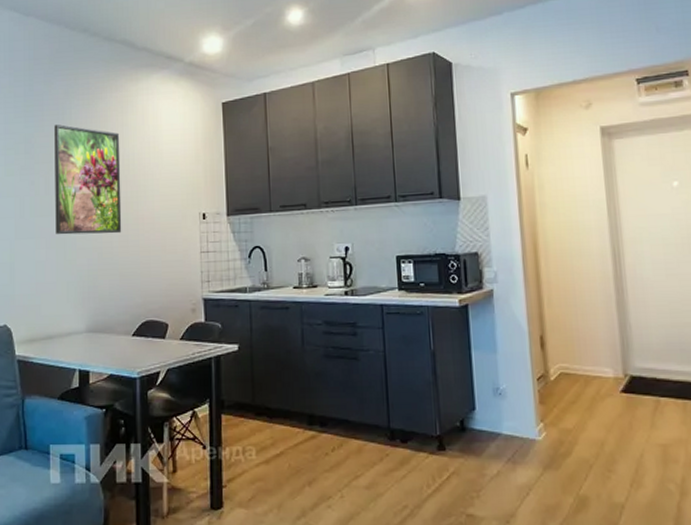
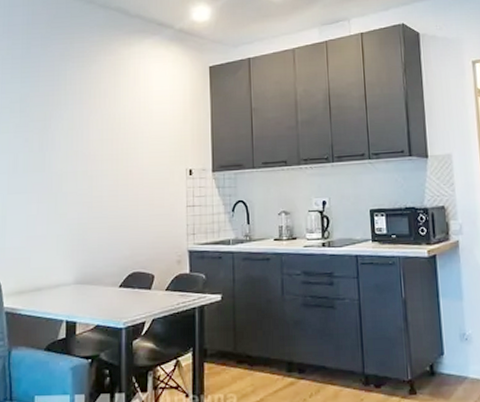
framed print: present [54,124,122,235] -> none [47,85,112,190]

